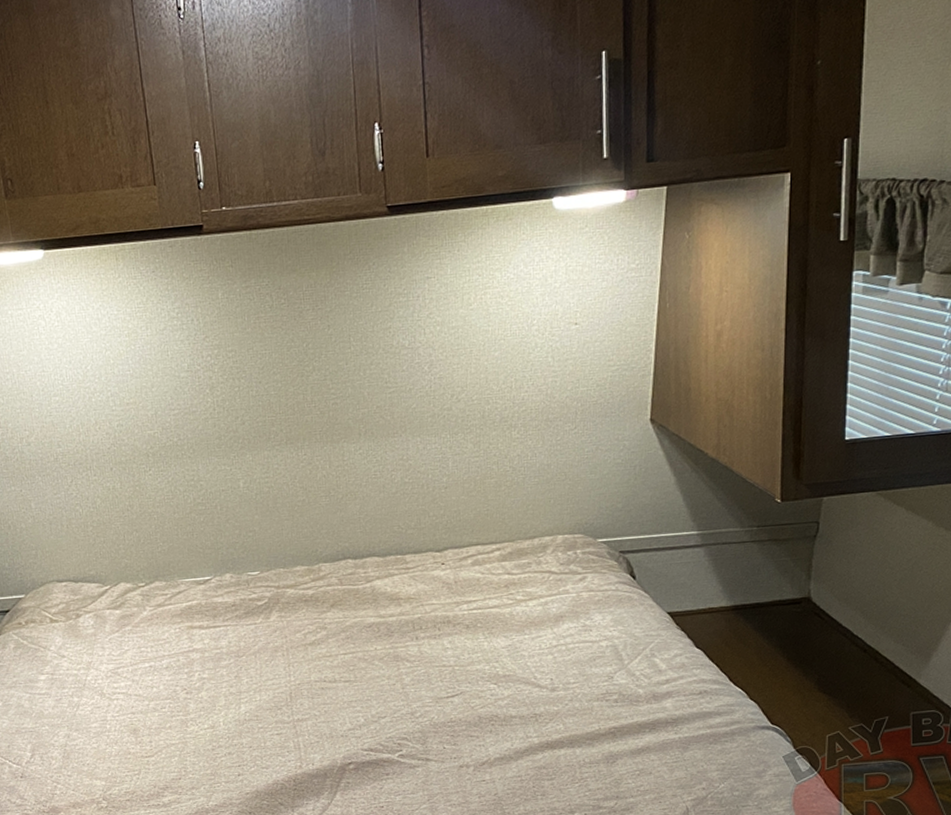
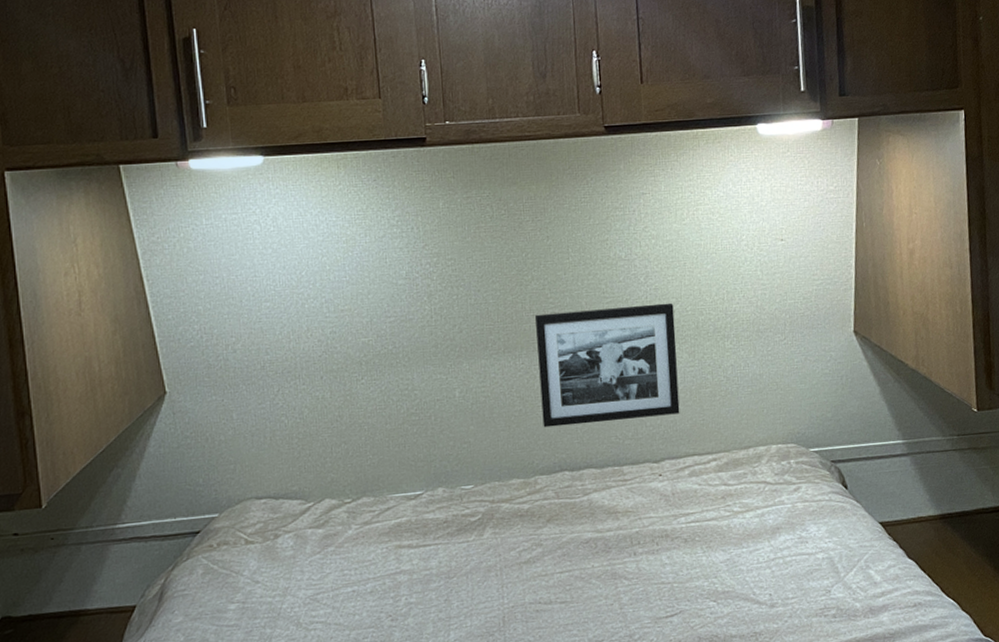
picture frame: none [317,392,464,517] -> present [535,302,680,428]

